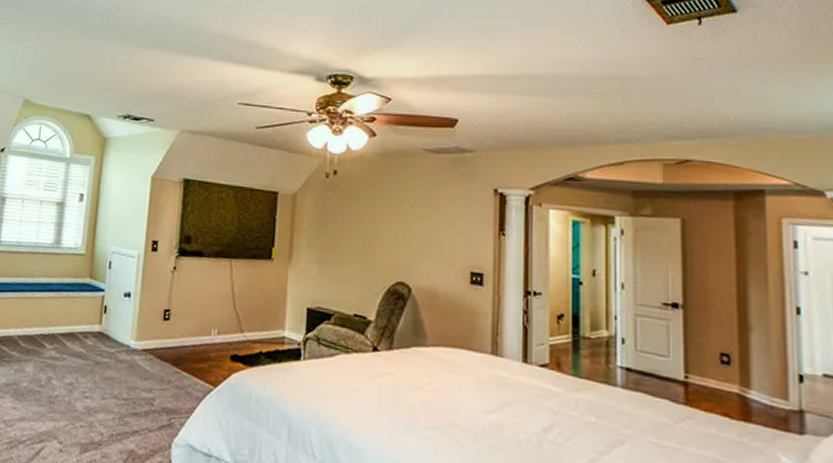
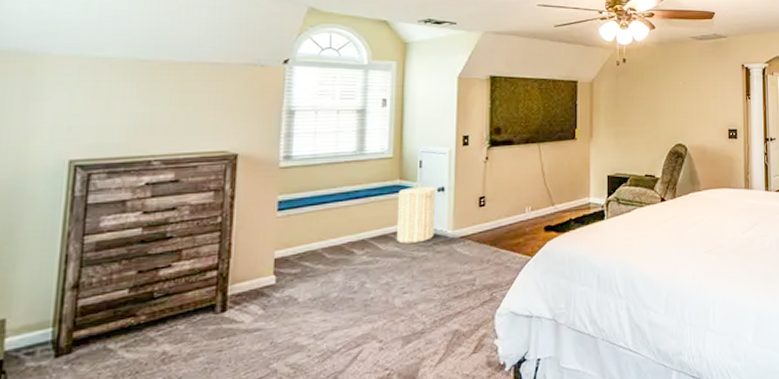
laundry hamper: none [82,283,122,348] -> present [396,182,435,244]

